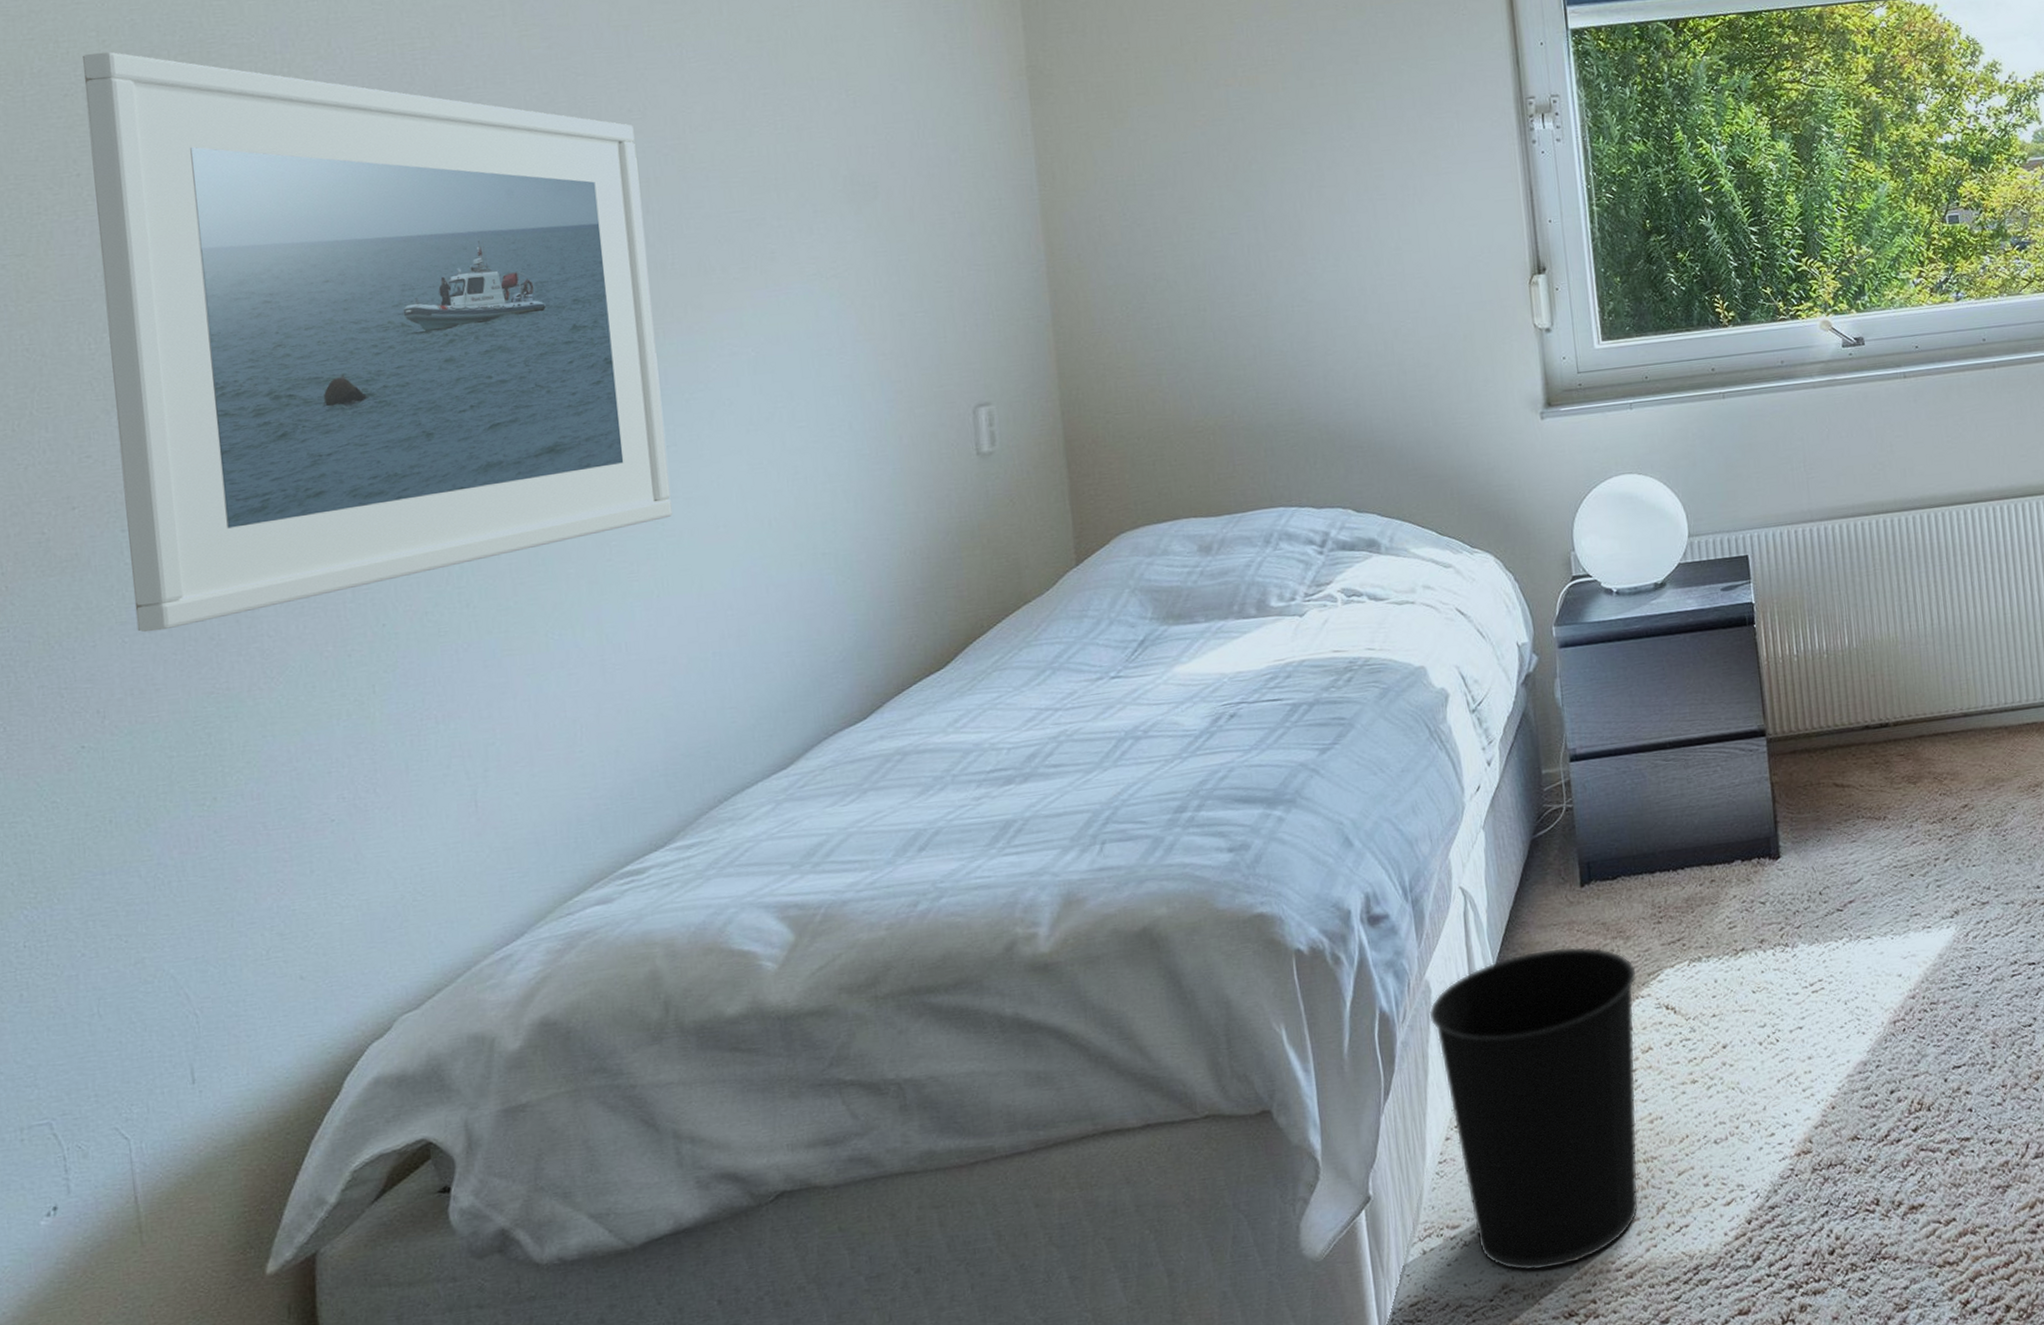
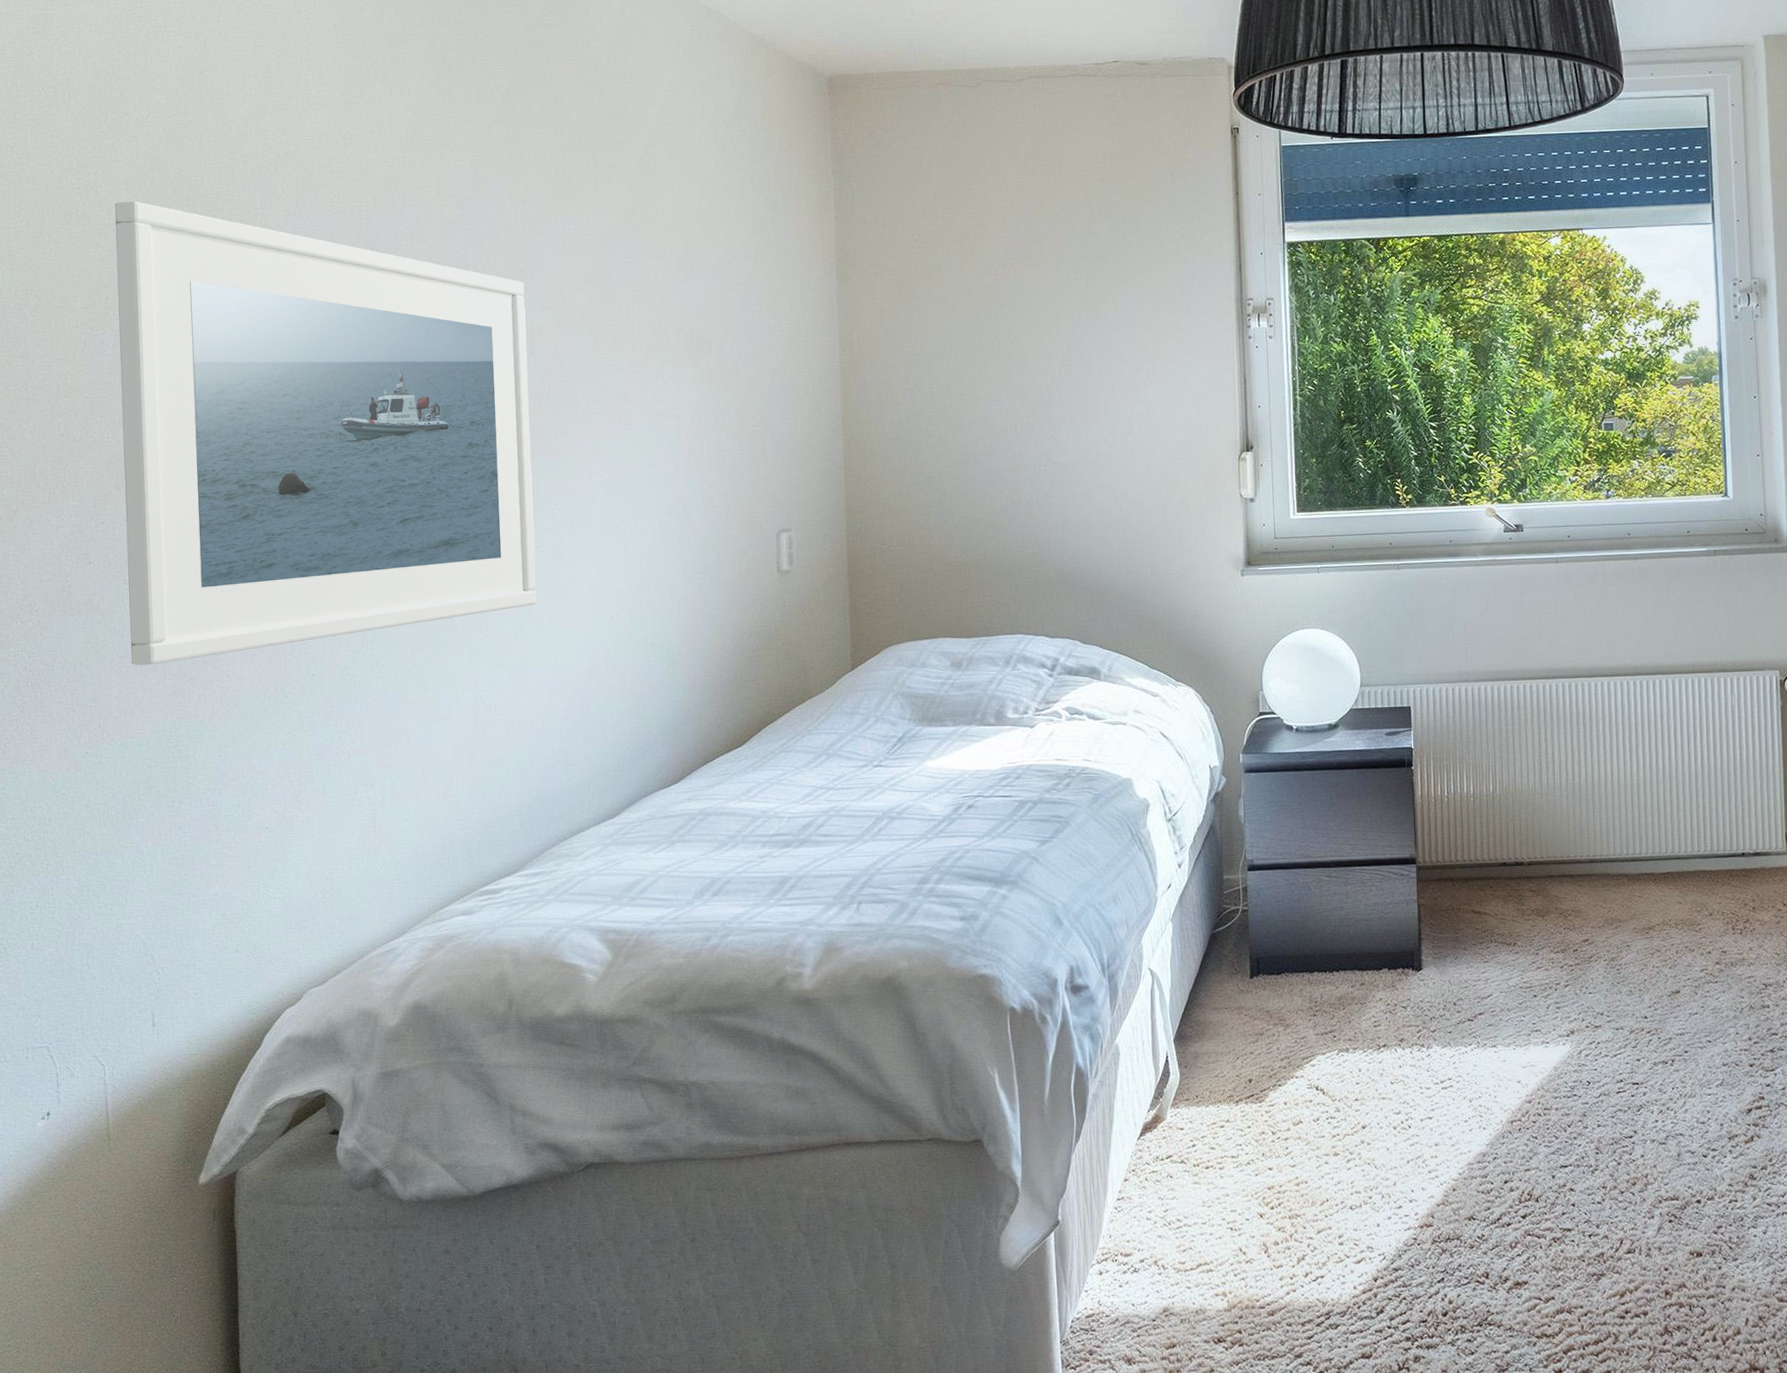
wastebasket: present [1429,947,1639,1271] -> none [1117,1028,1293,1300]

